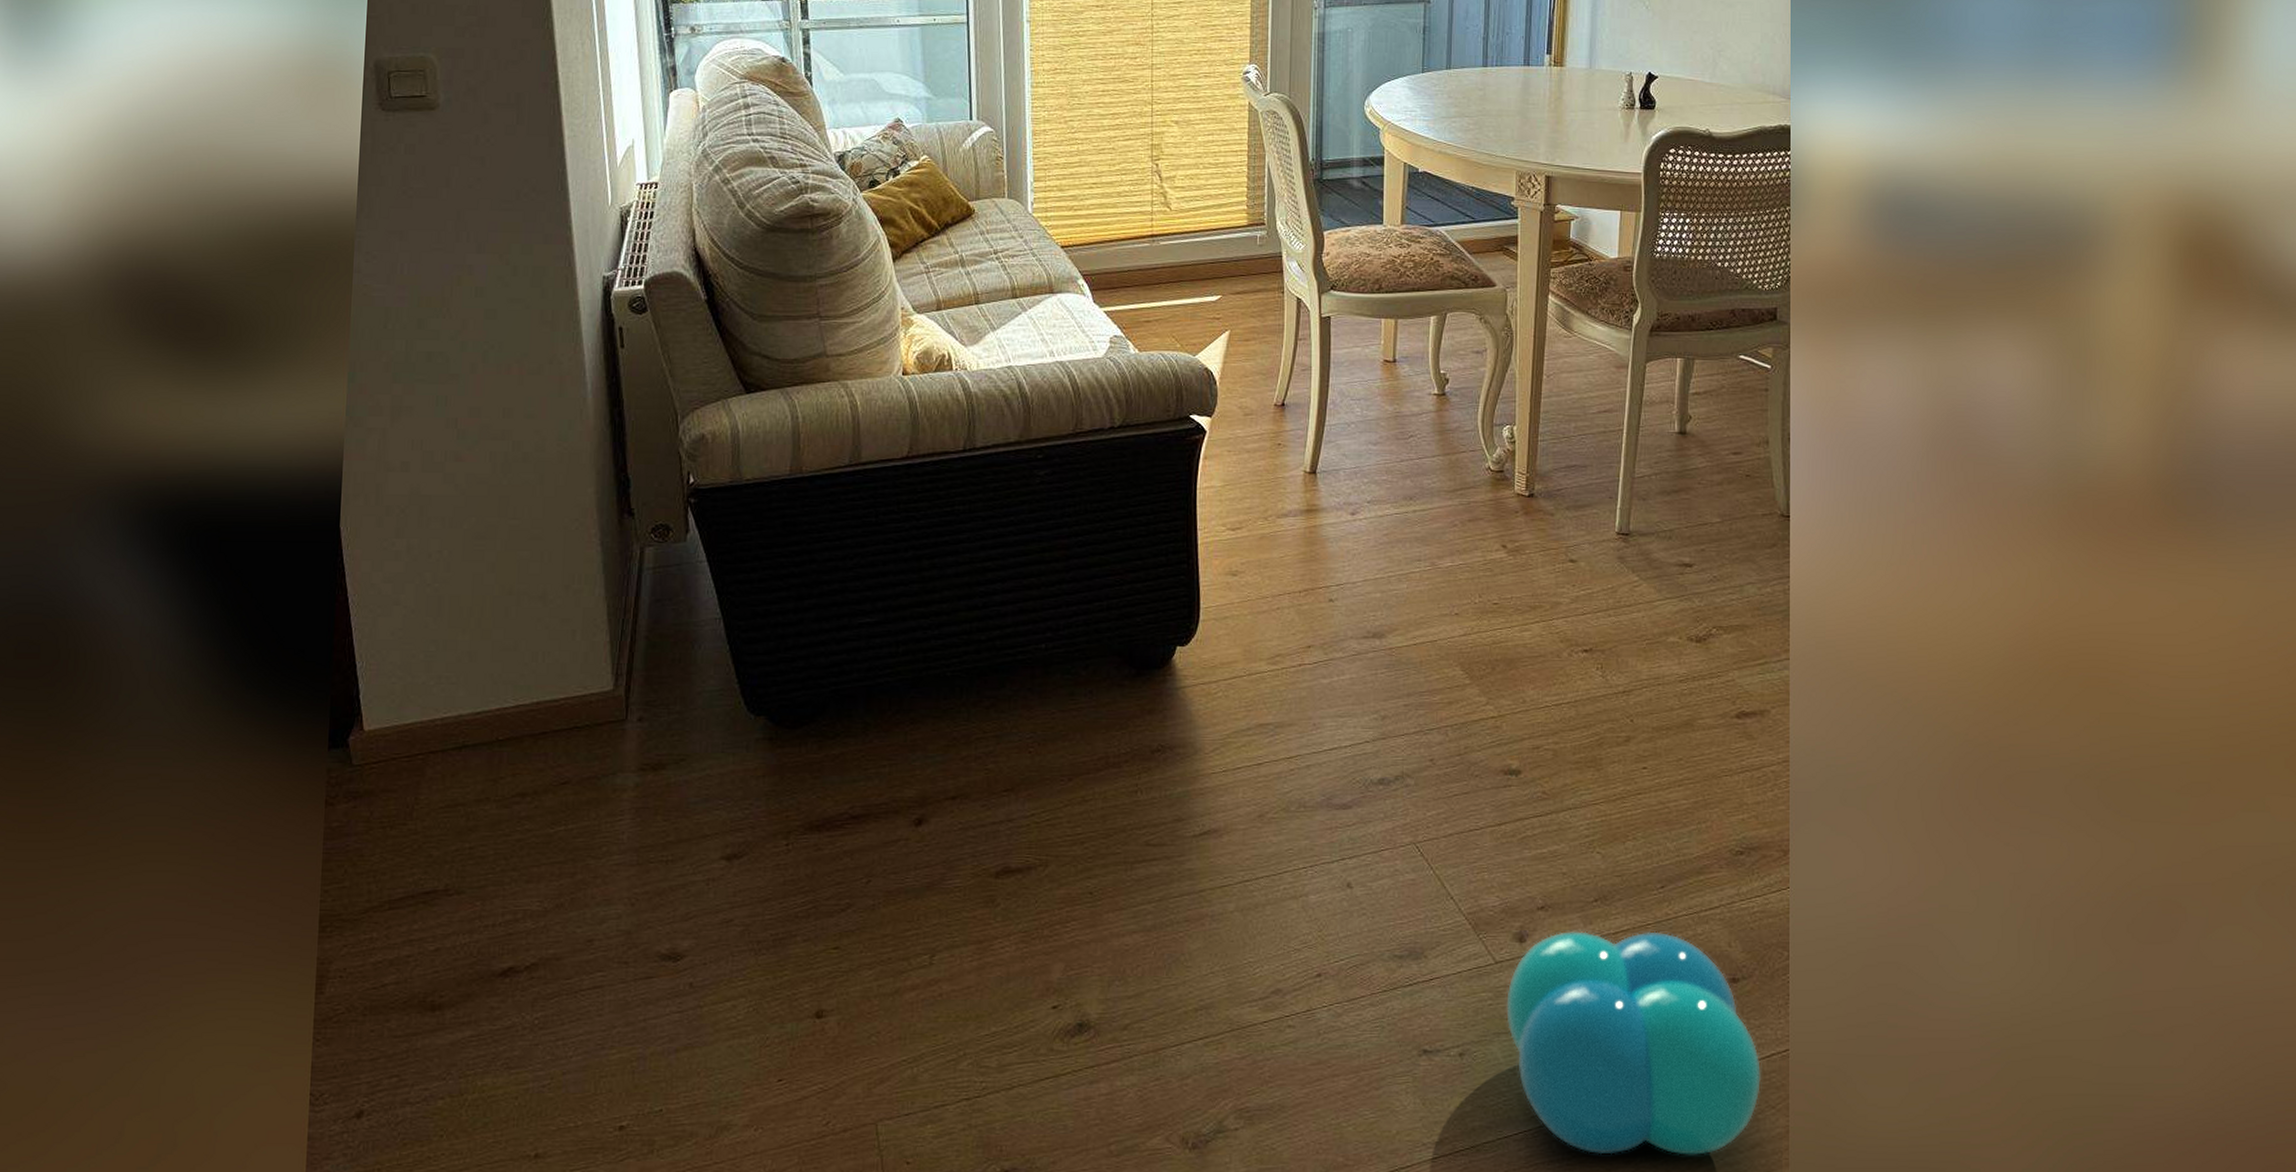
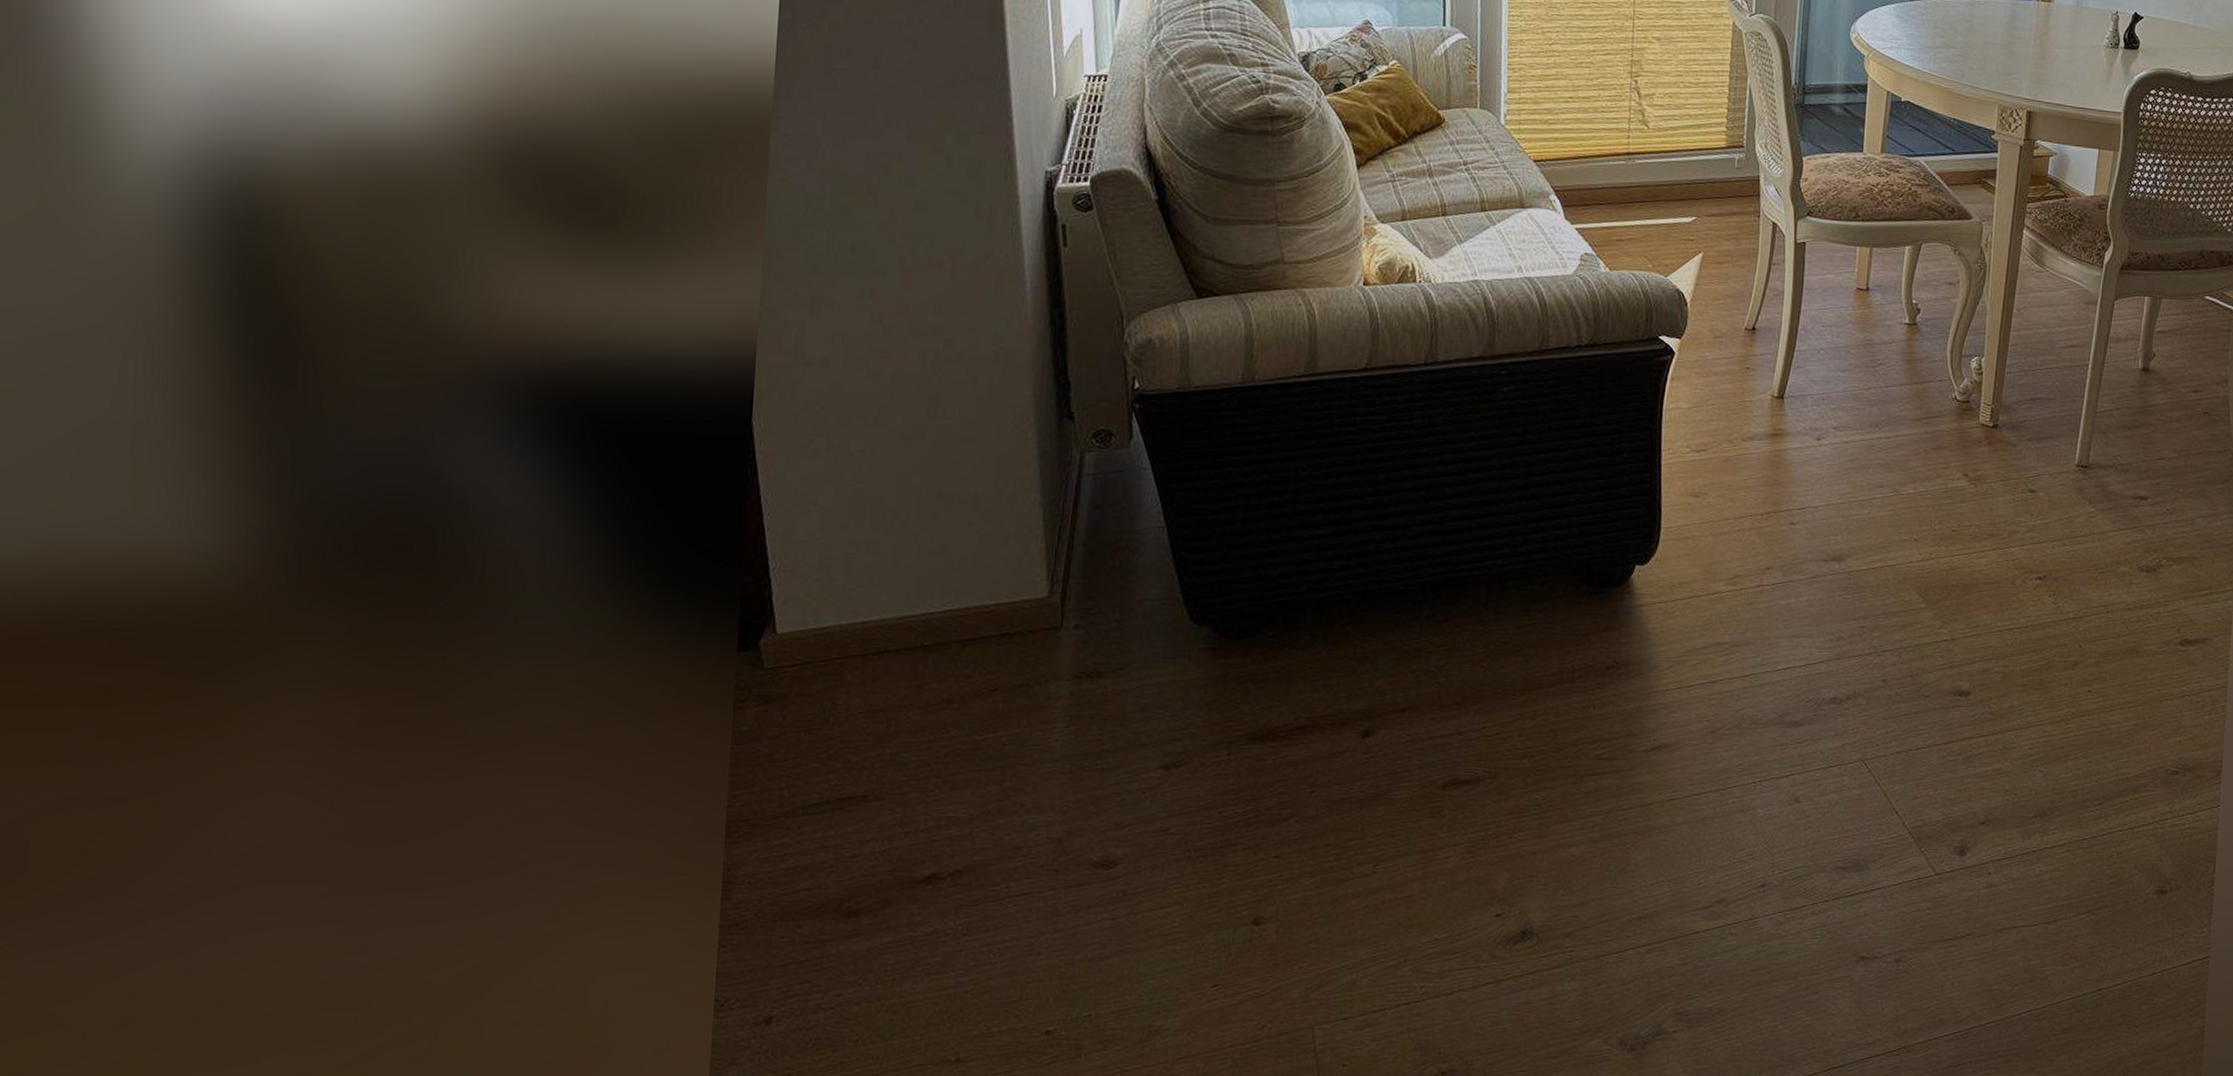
ball: present [1506,931,1761,1155] -> none [1943,845,2182,1055]

